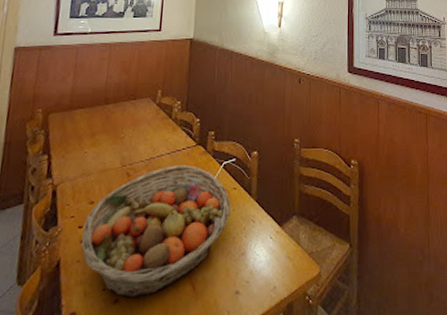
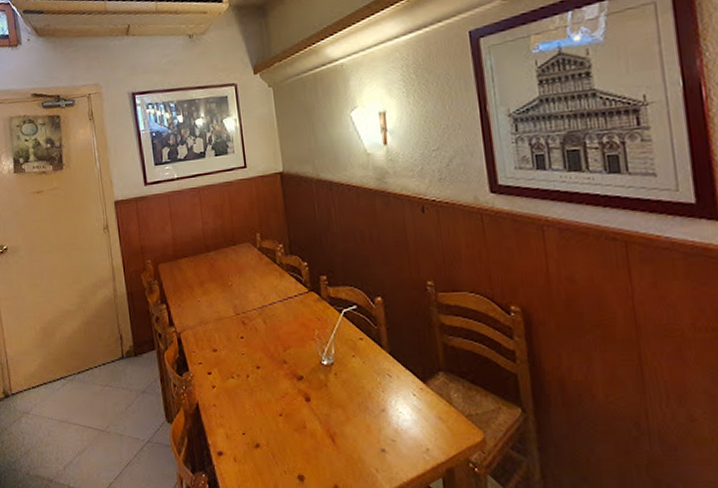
fruit basket: present [81,165,231,298] -> none [212,313,361,445]

